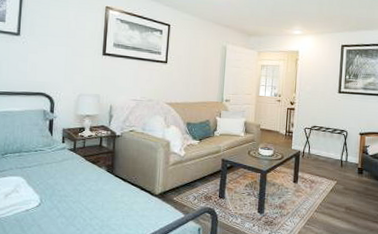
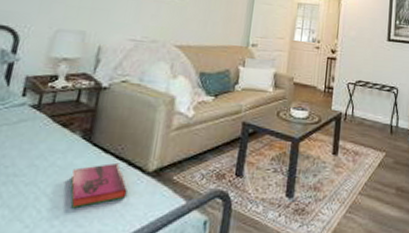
hardback book: none [103,188,142,219] -> present [70,162,128,209]

